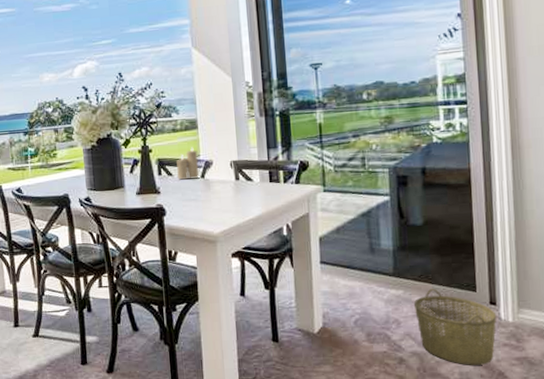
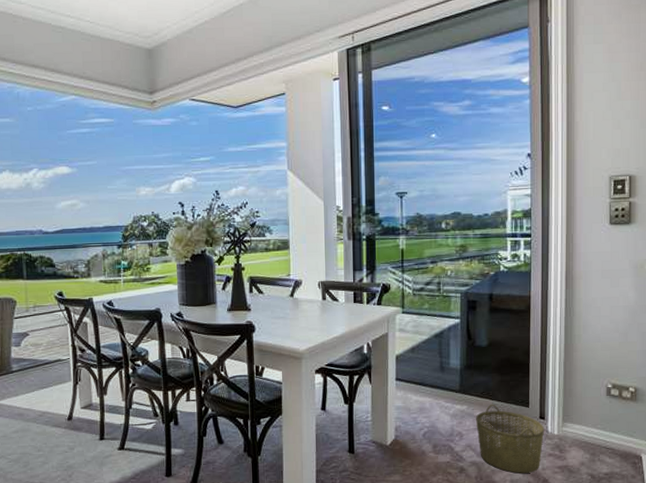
candle: present [176,147,200,180] -> none [268,266,289,298]

